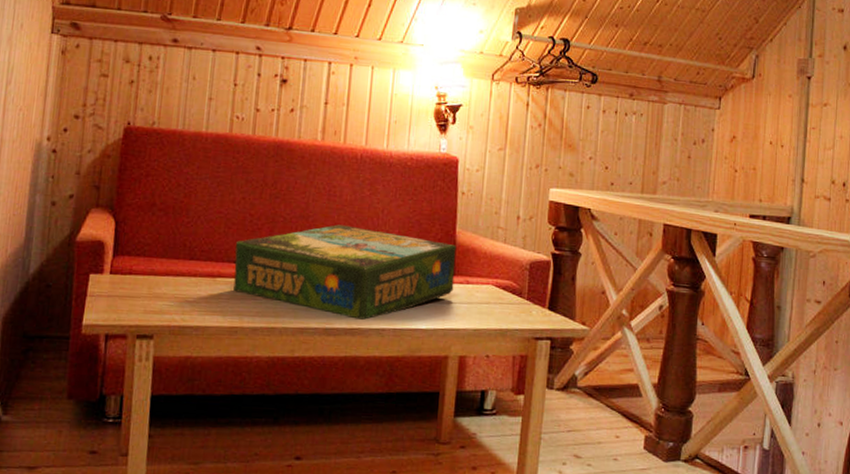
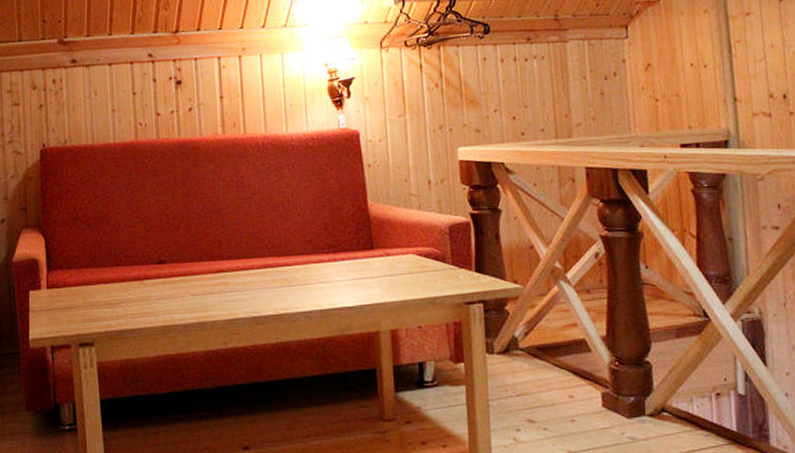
board game: present [233,224,457,320] -> none [156,213,375,305]

